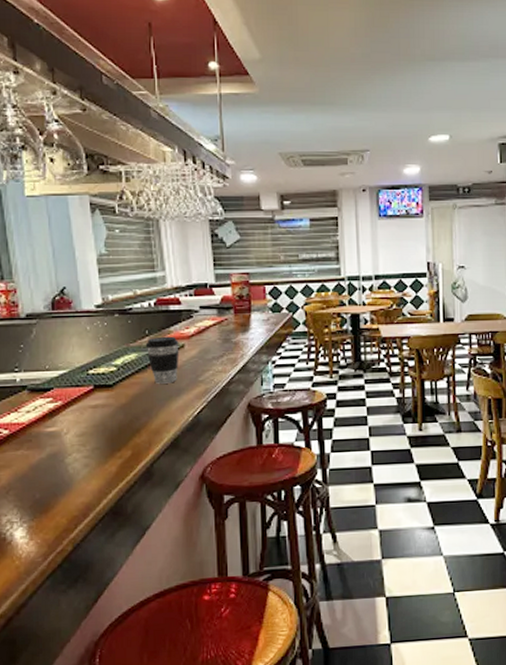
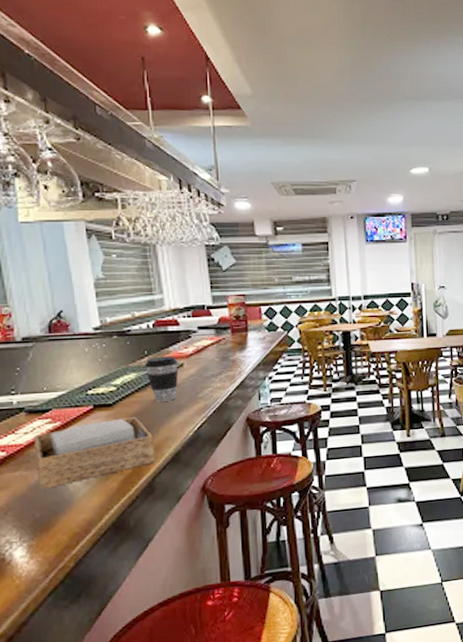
napkin holder: none [36,399,154,470] -> present [34,417,156,489]

